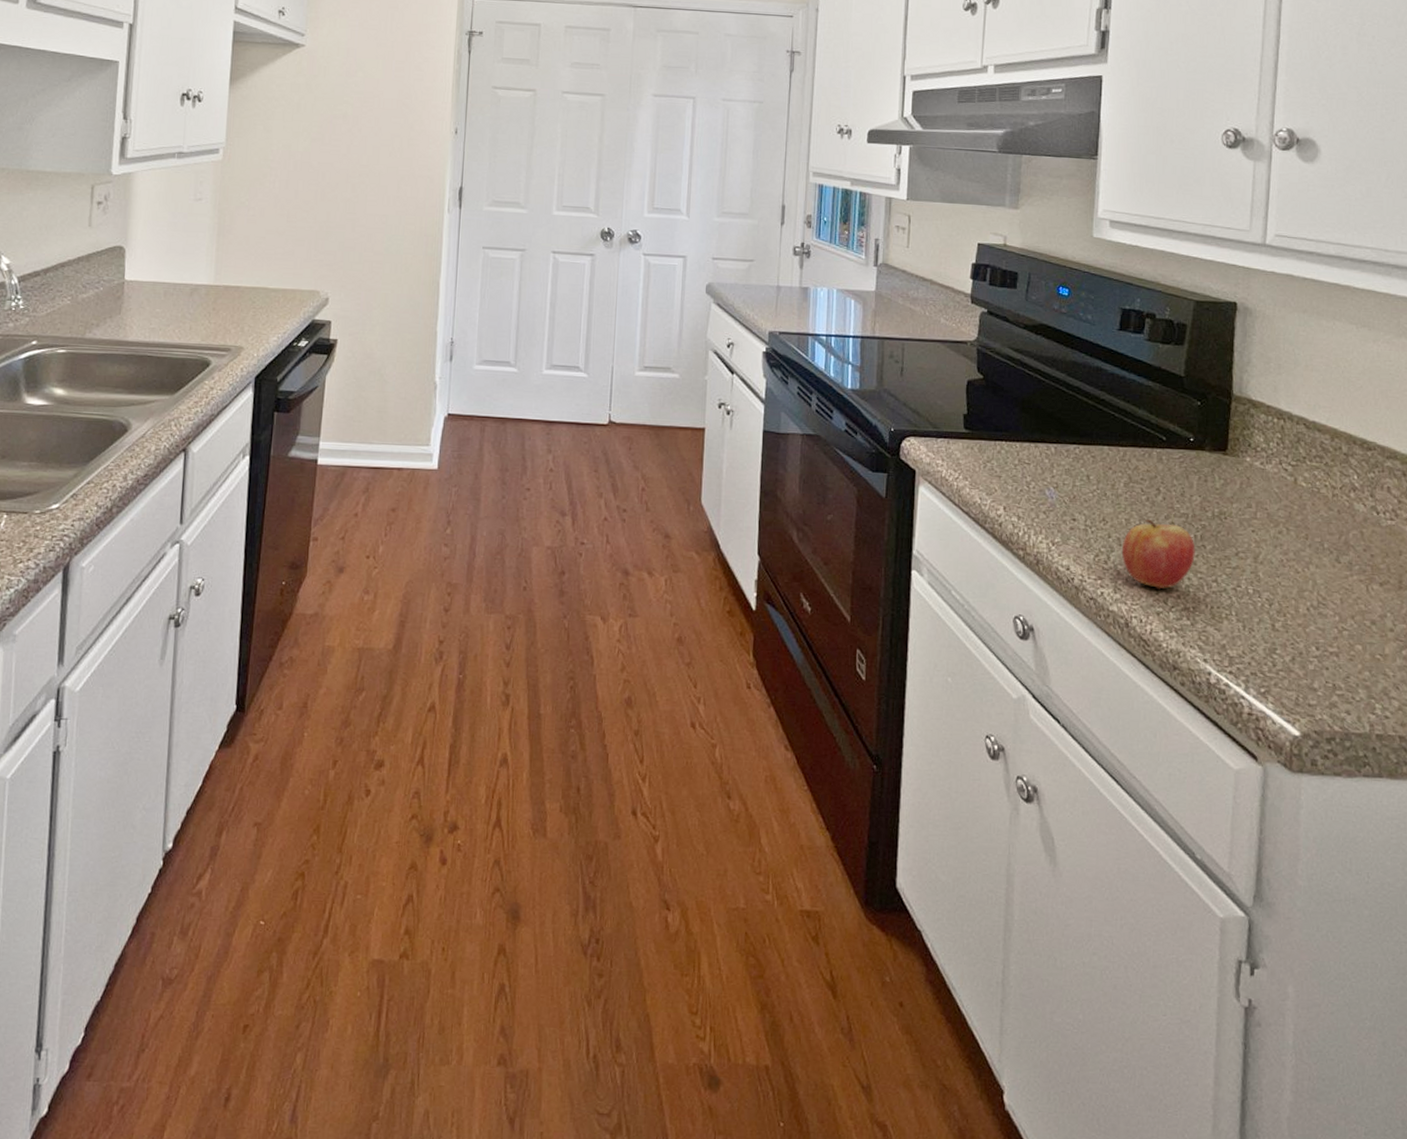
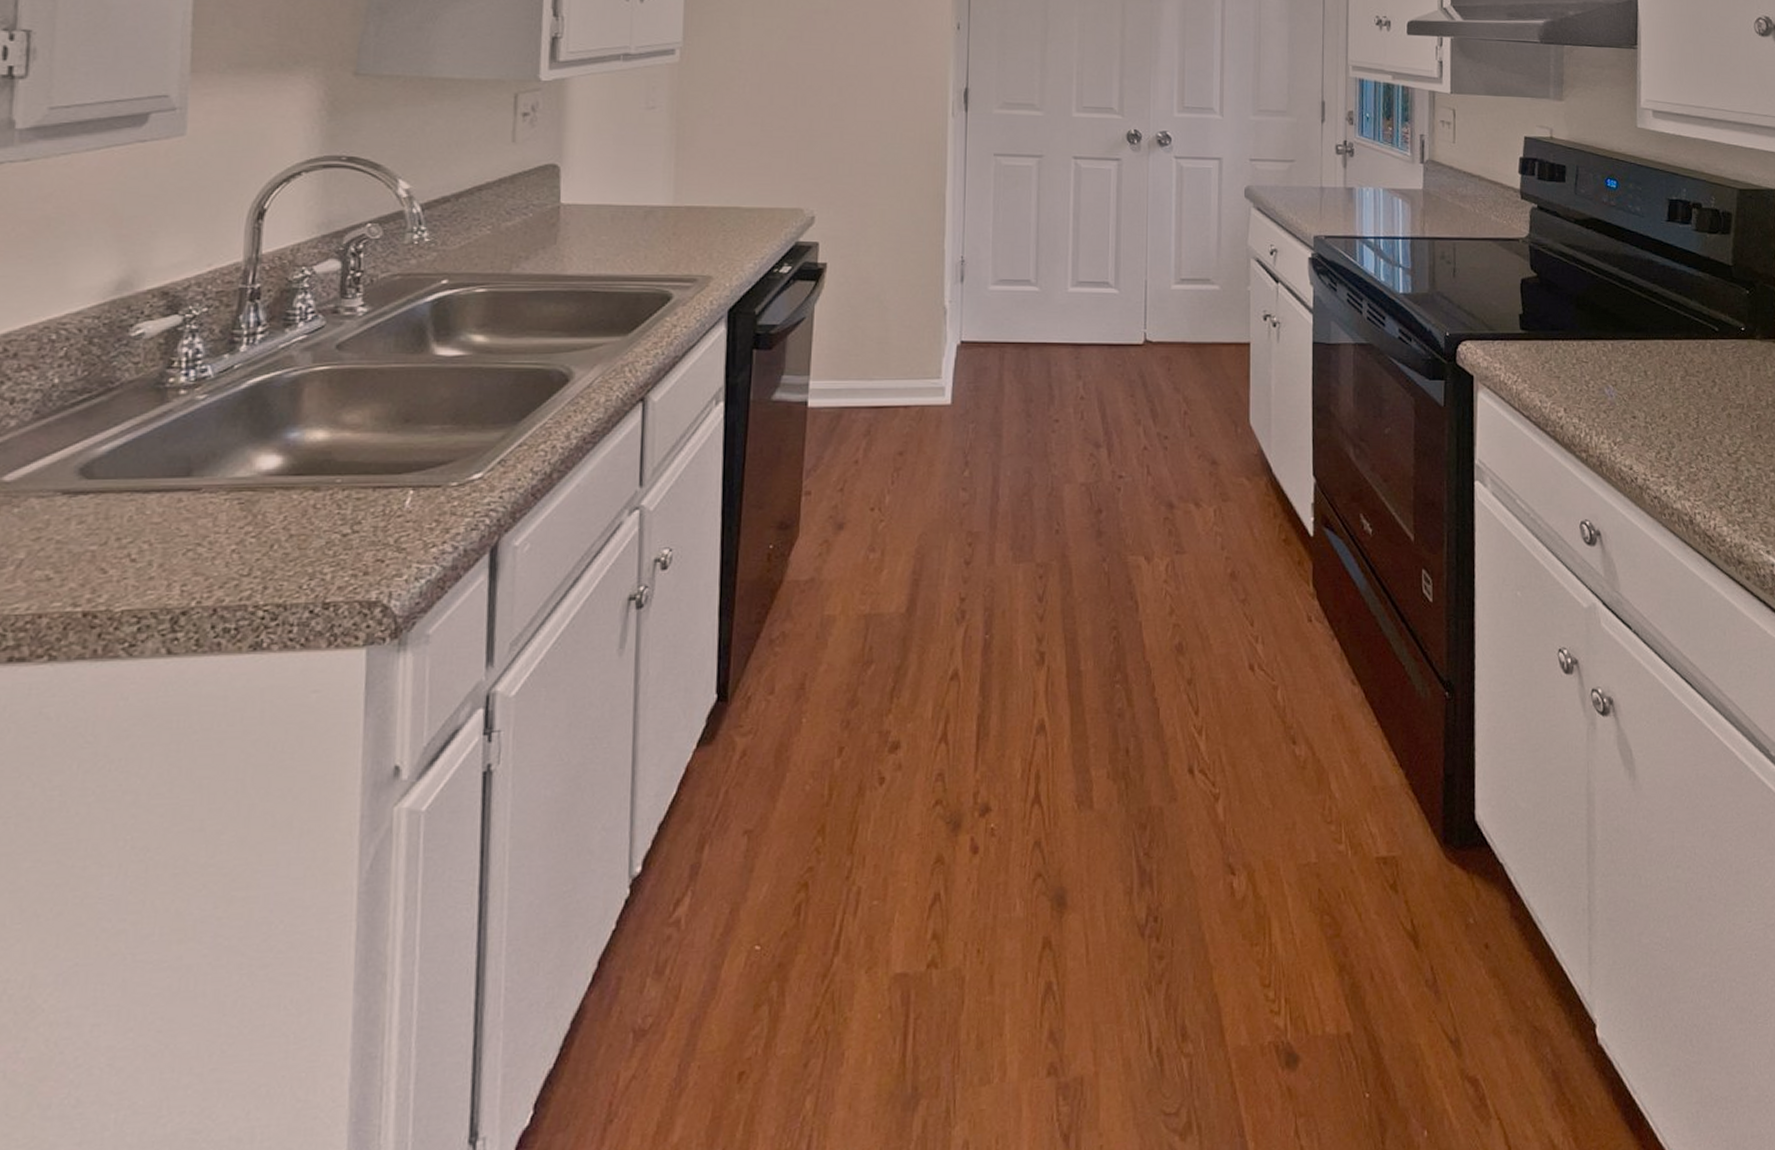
fruit: present [1121,518,1195,589] -> none [1682,412,1753,483]

